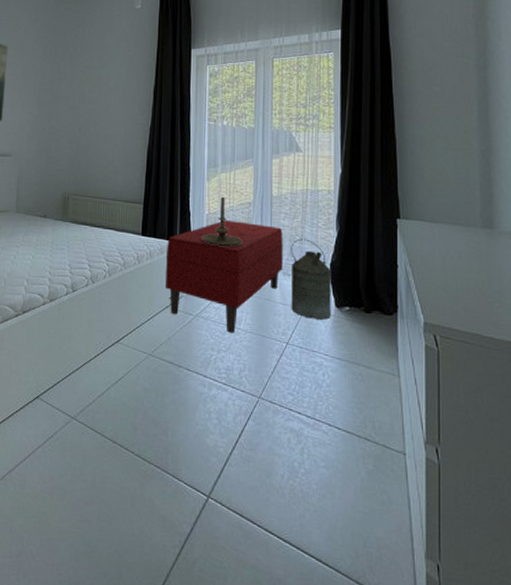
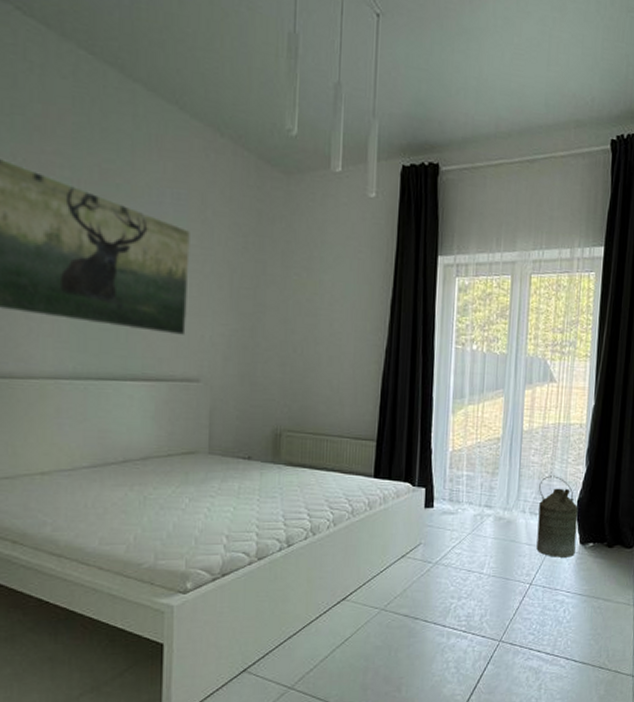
bench: present [165,219,283,333] -> none [401,457,532,578]
candle holder: present [201,196,243,246] -> none [443,431,490,486]

